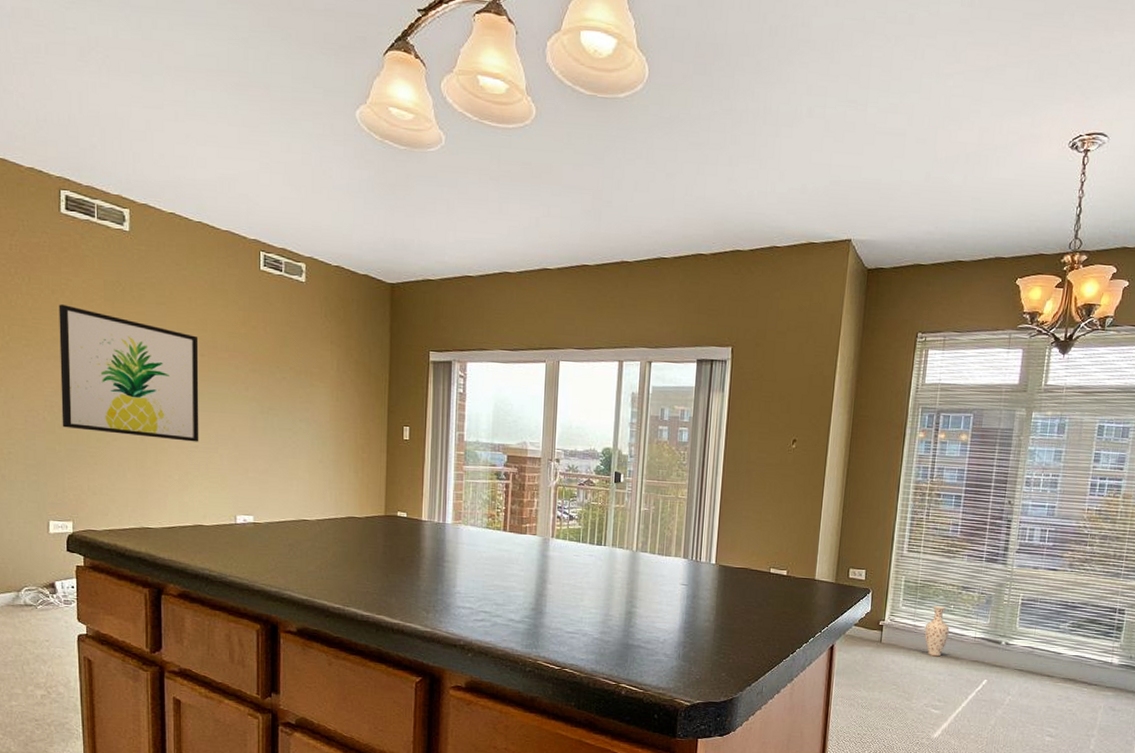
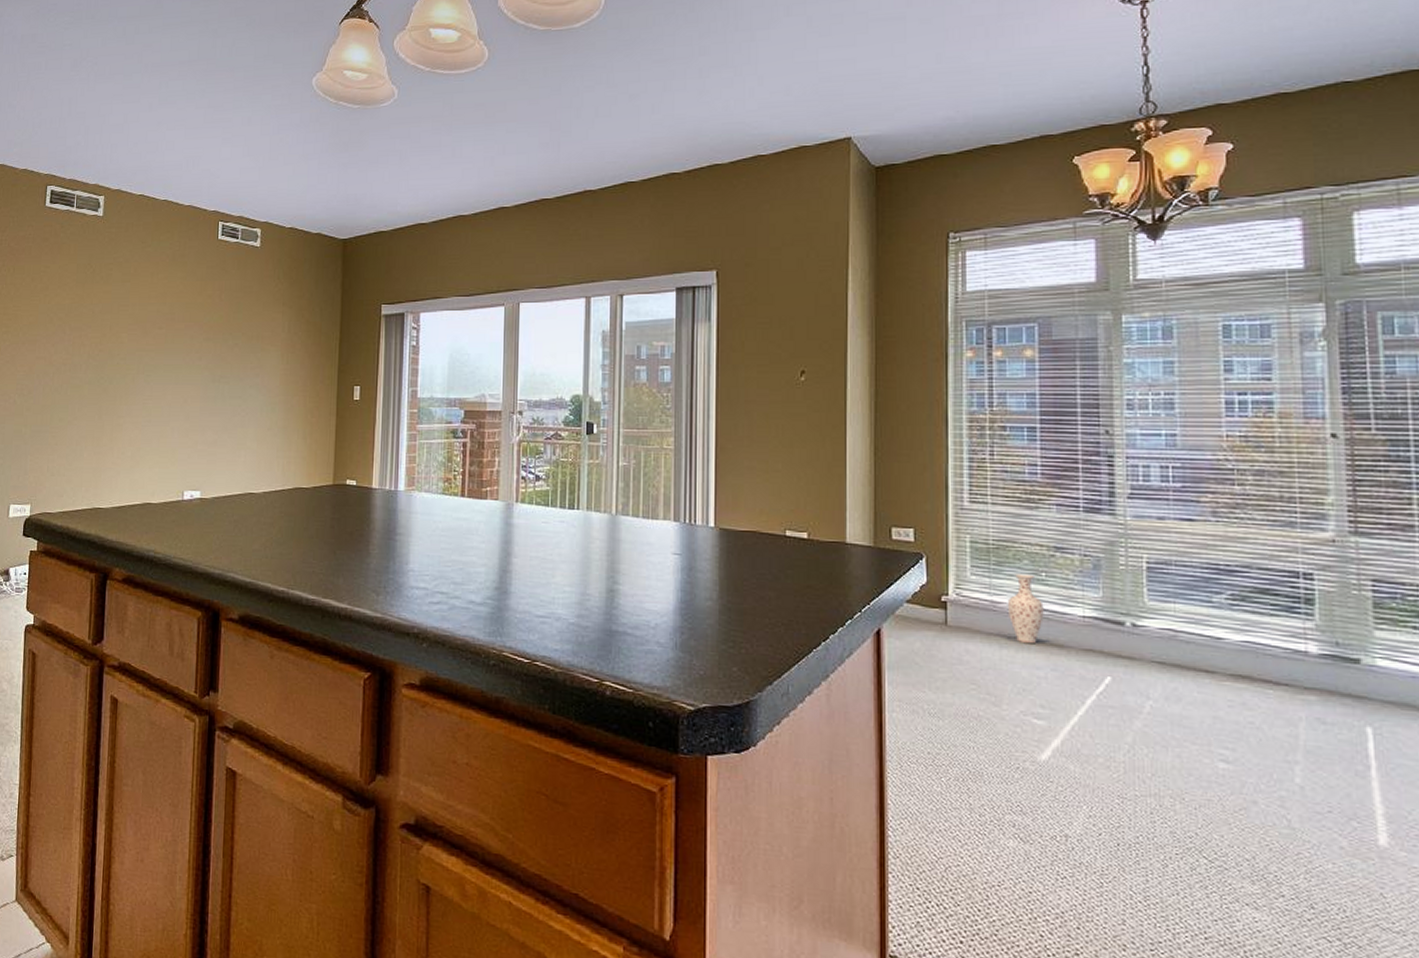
wall art: present [58,304,199,442] -> none [29,290,158,416]

